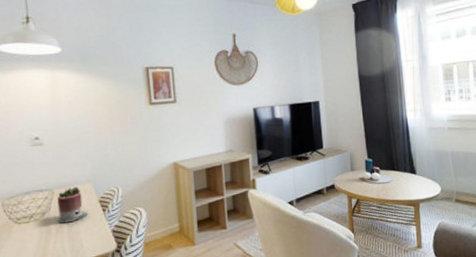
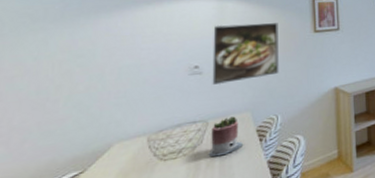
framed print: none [48,94,117,157] -> present [212,23,279,85]

